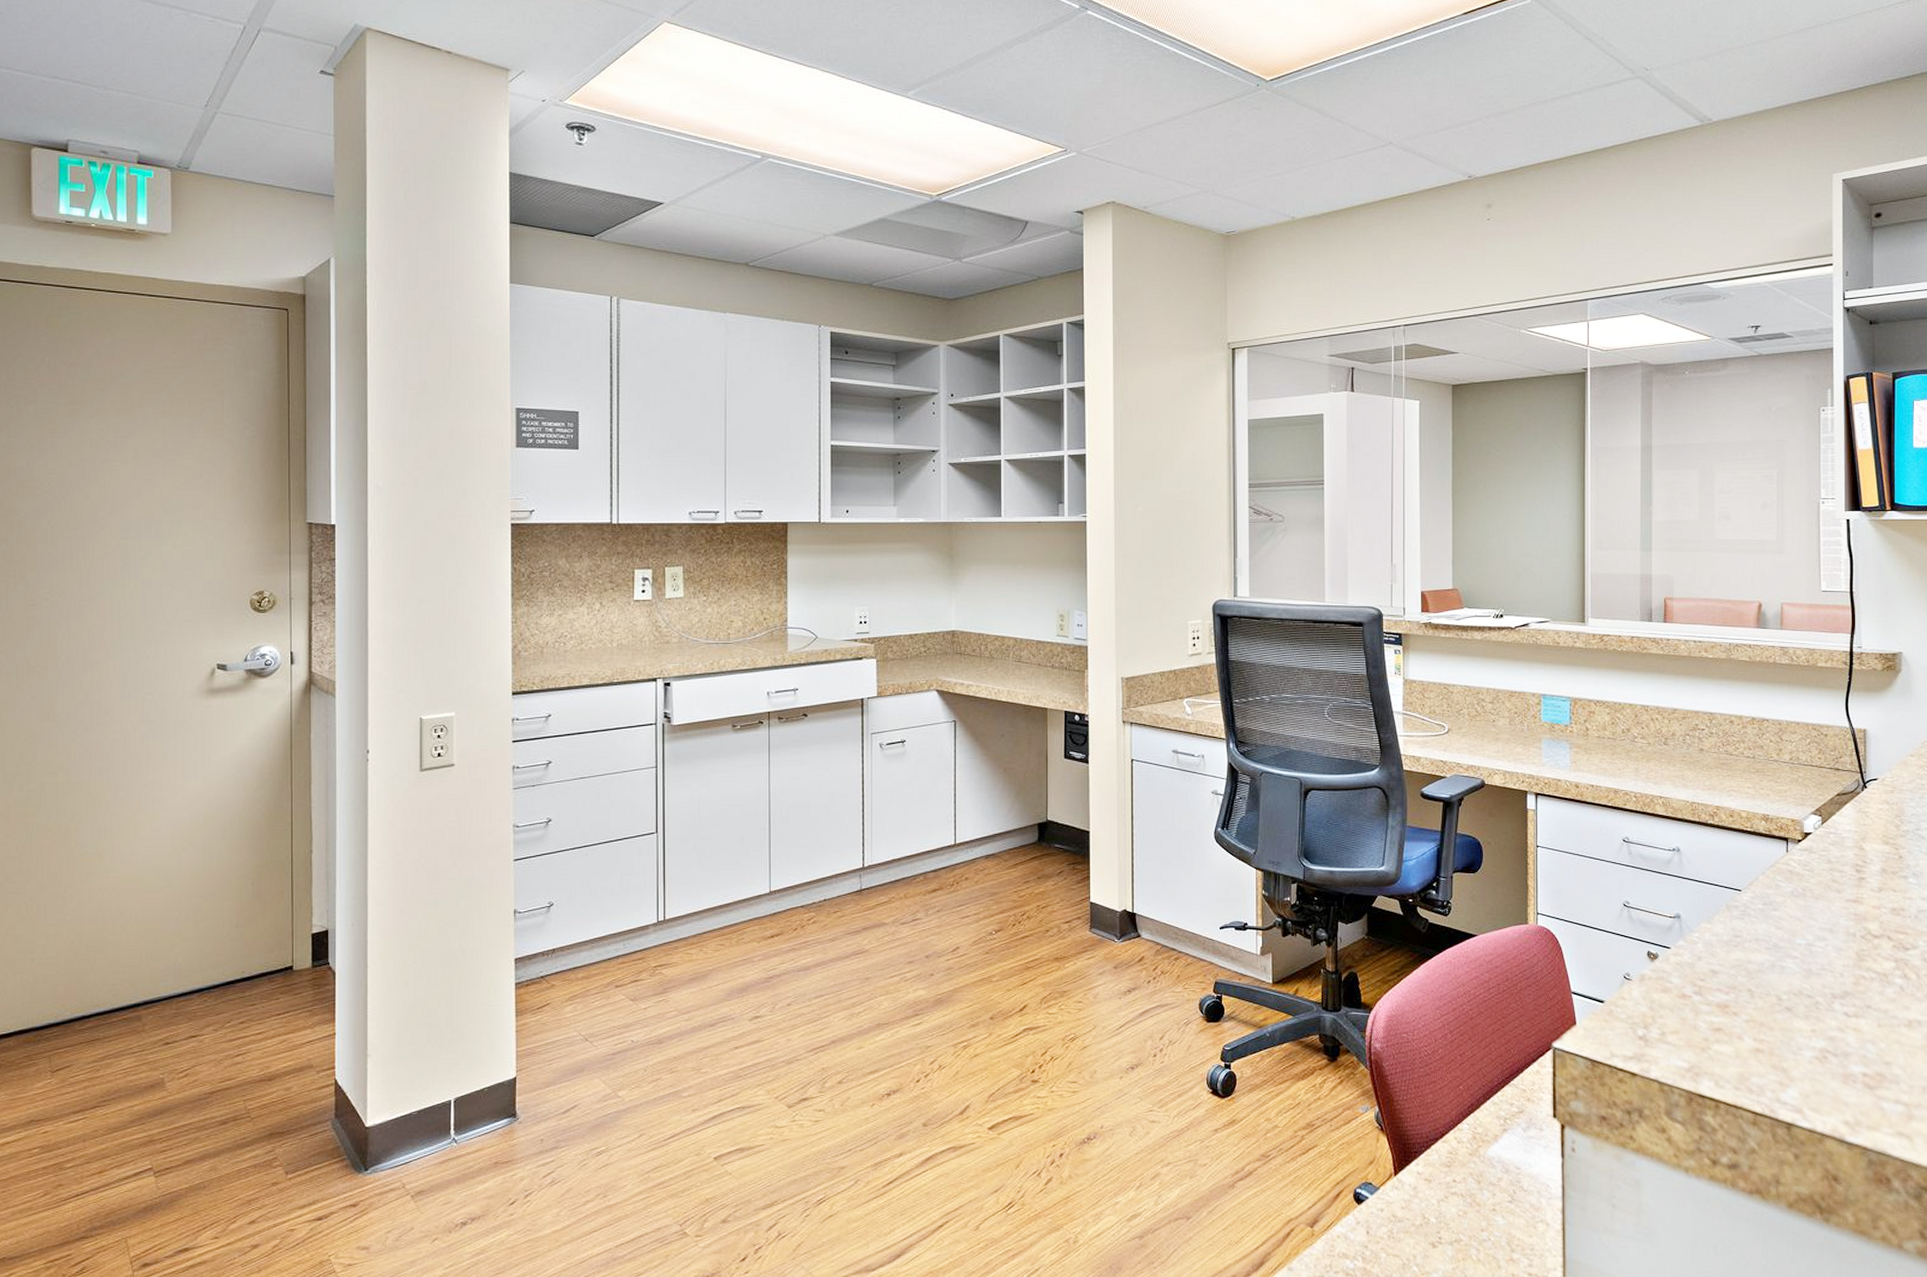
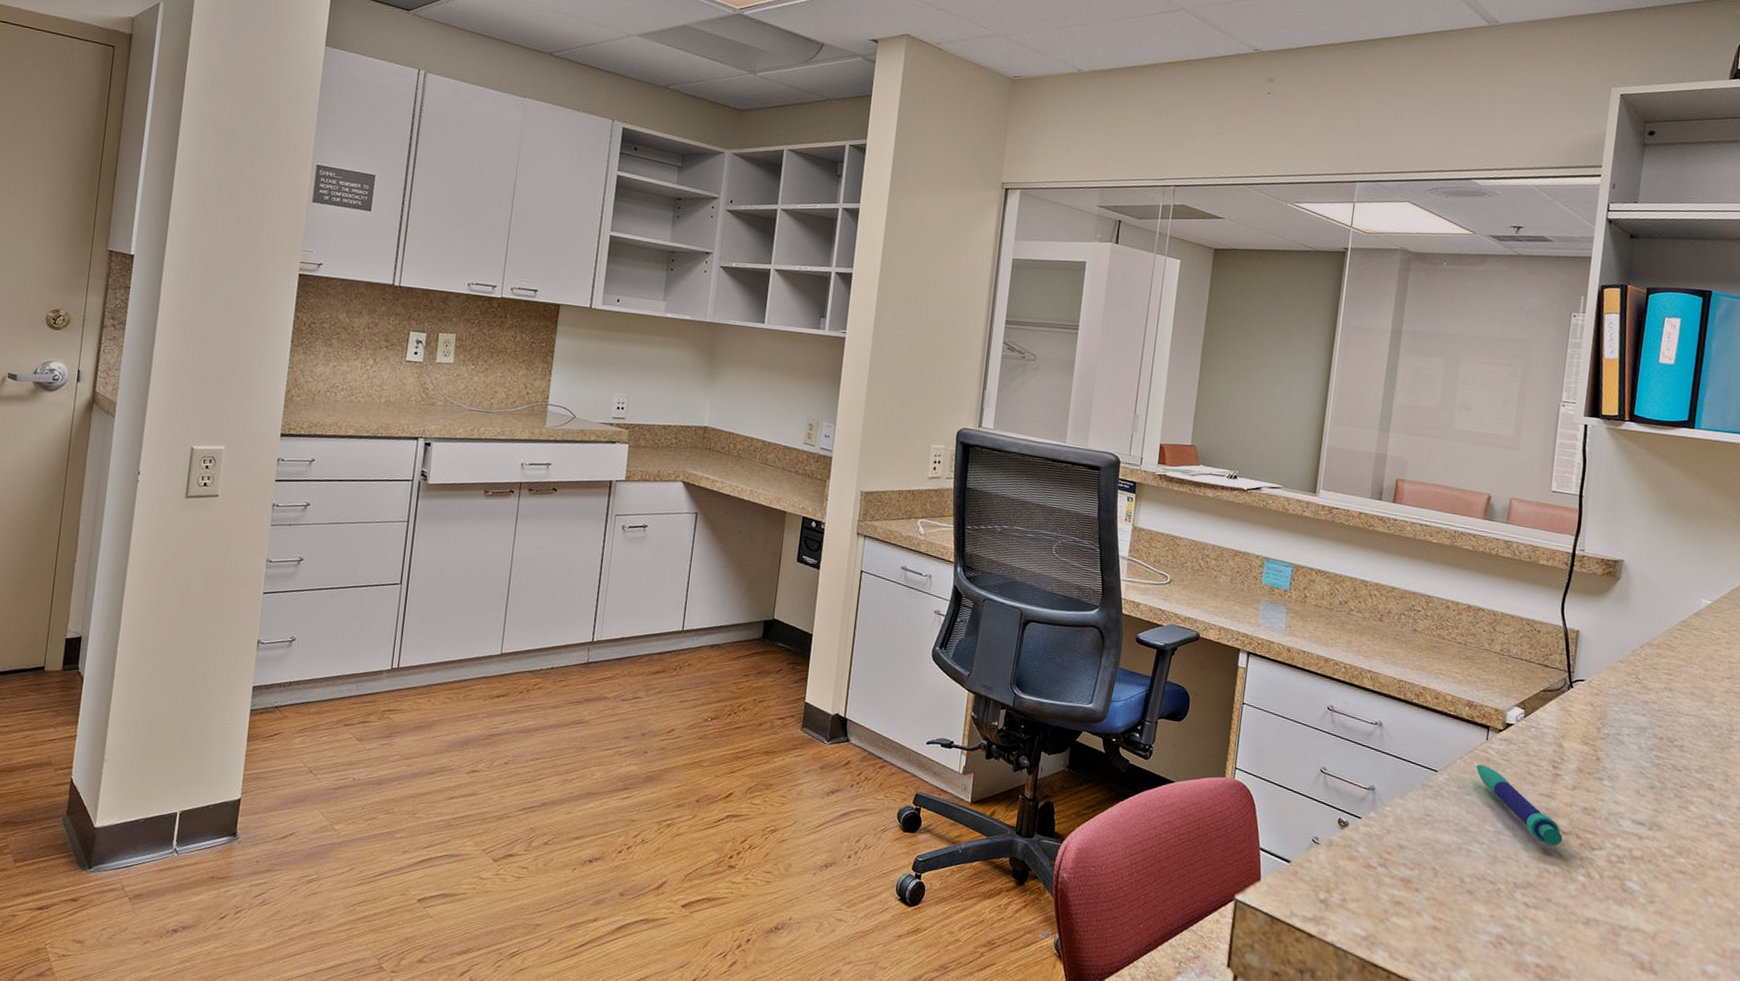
pen: none [1780,878,1875,951] -> present [1476,764,1563,846]

